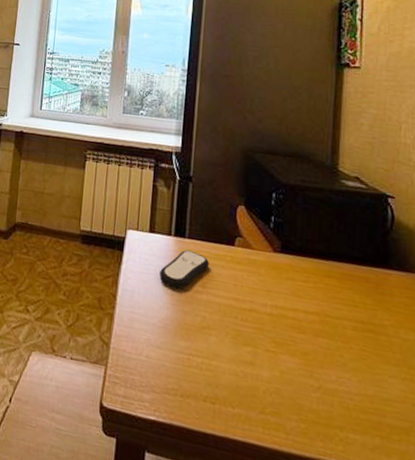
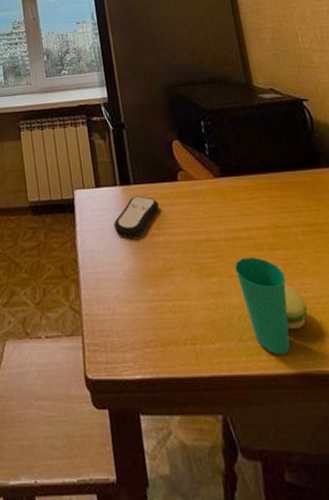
cup: none [272,336,338,438] -> present [234,257,308,354]

